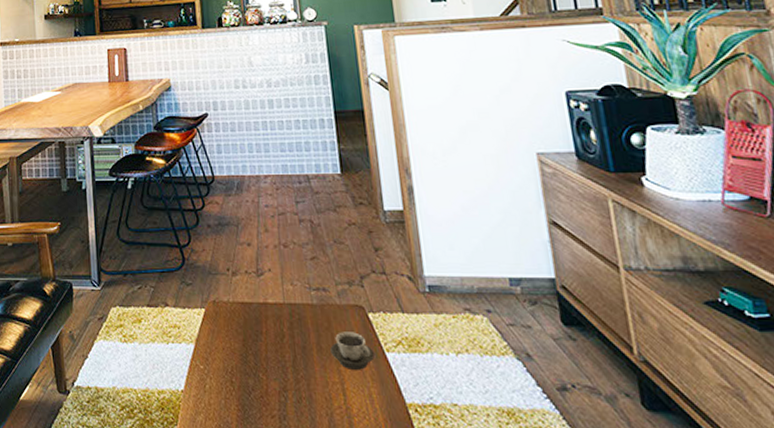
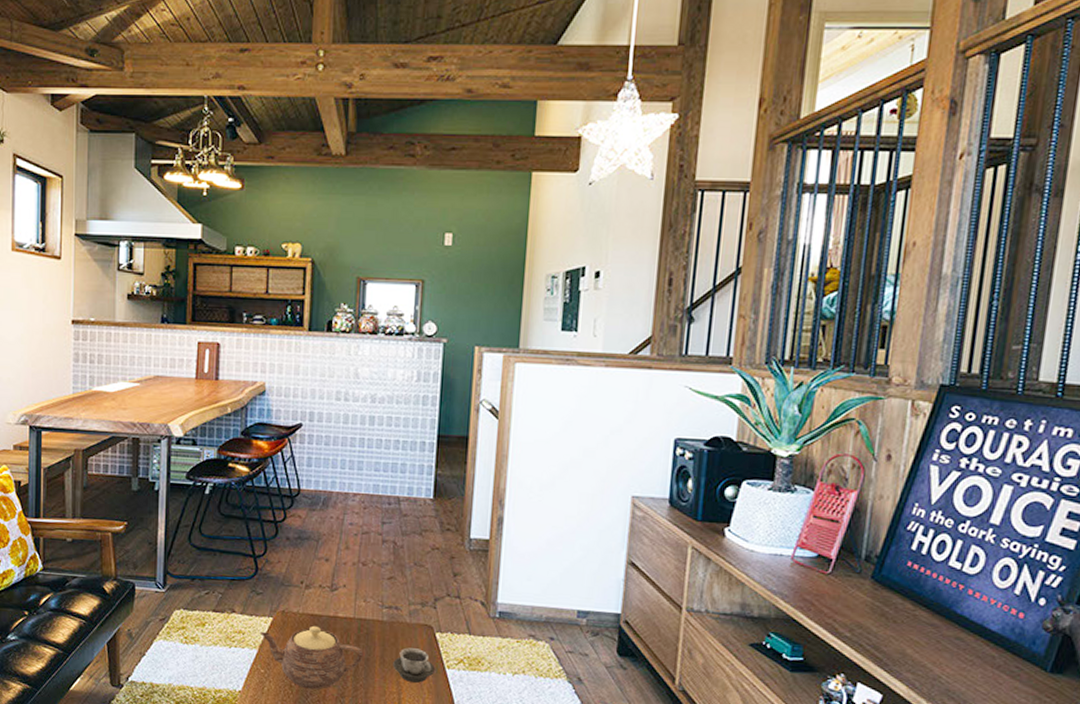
teapot: none [194,314,300,385] -> present [259,625,364,690]

